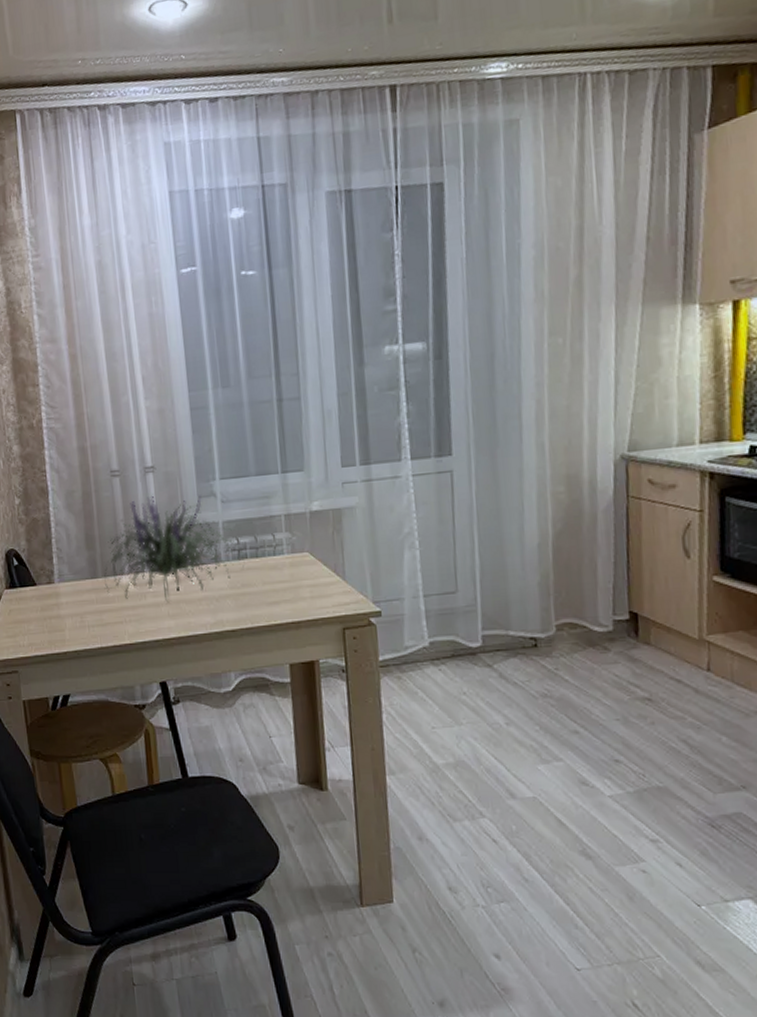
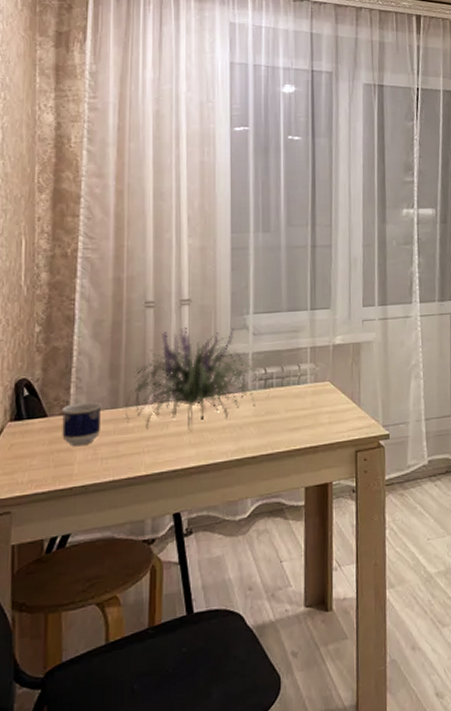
cup: none [47,571,84,614] -> present [61,401,102,447]

